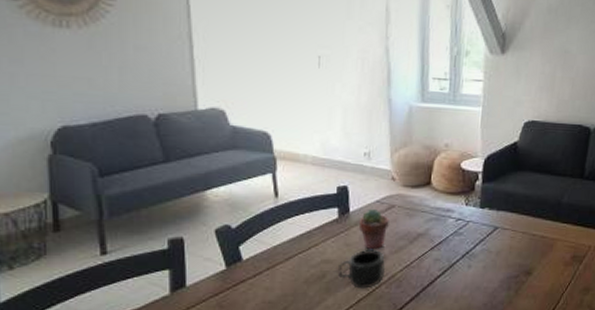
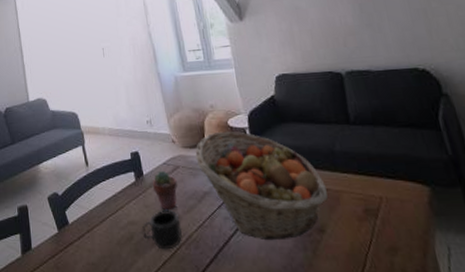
fruit basket: none [416,173,544,281] -> present [195,131,328,241]

